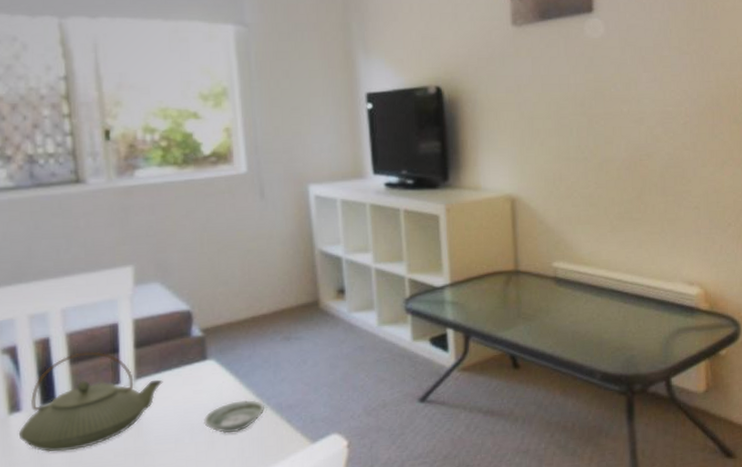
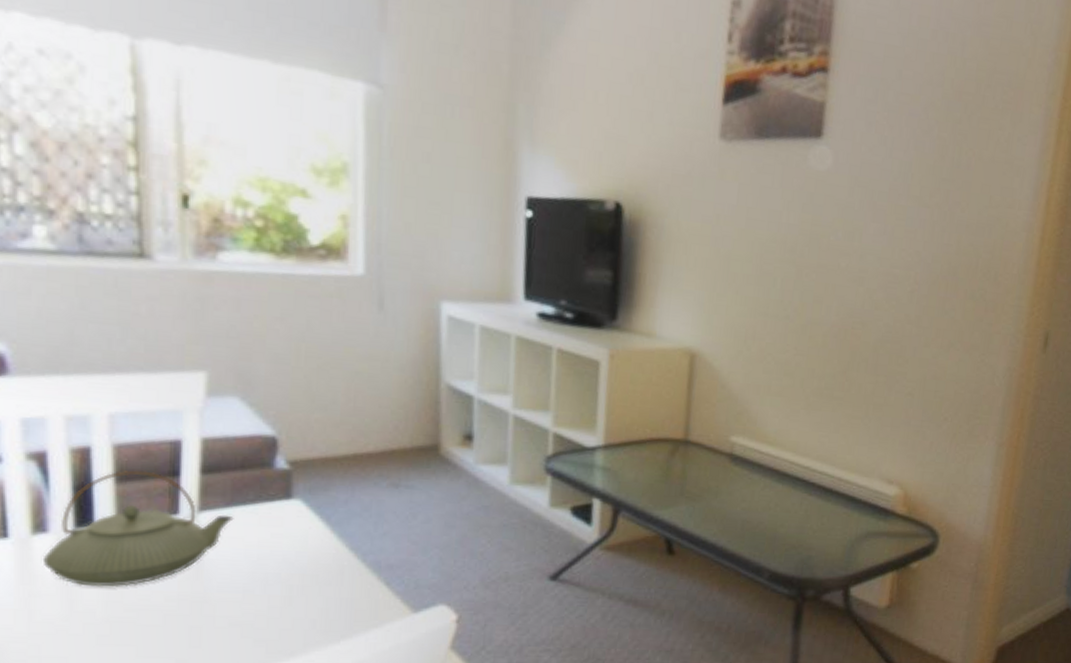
saucer: present [203,400,265,434] -> none [280,552,360,590]

